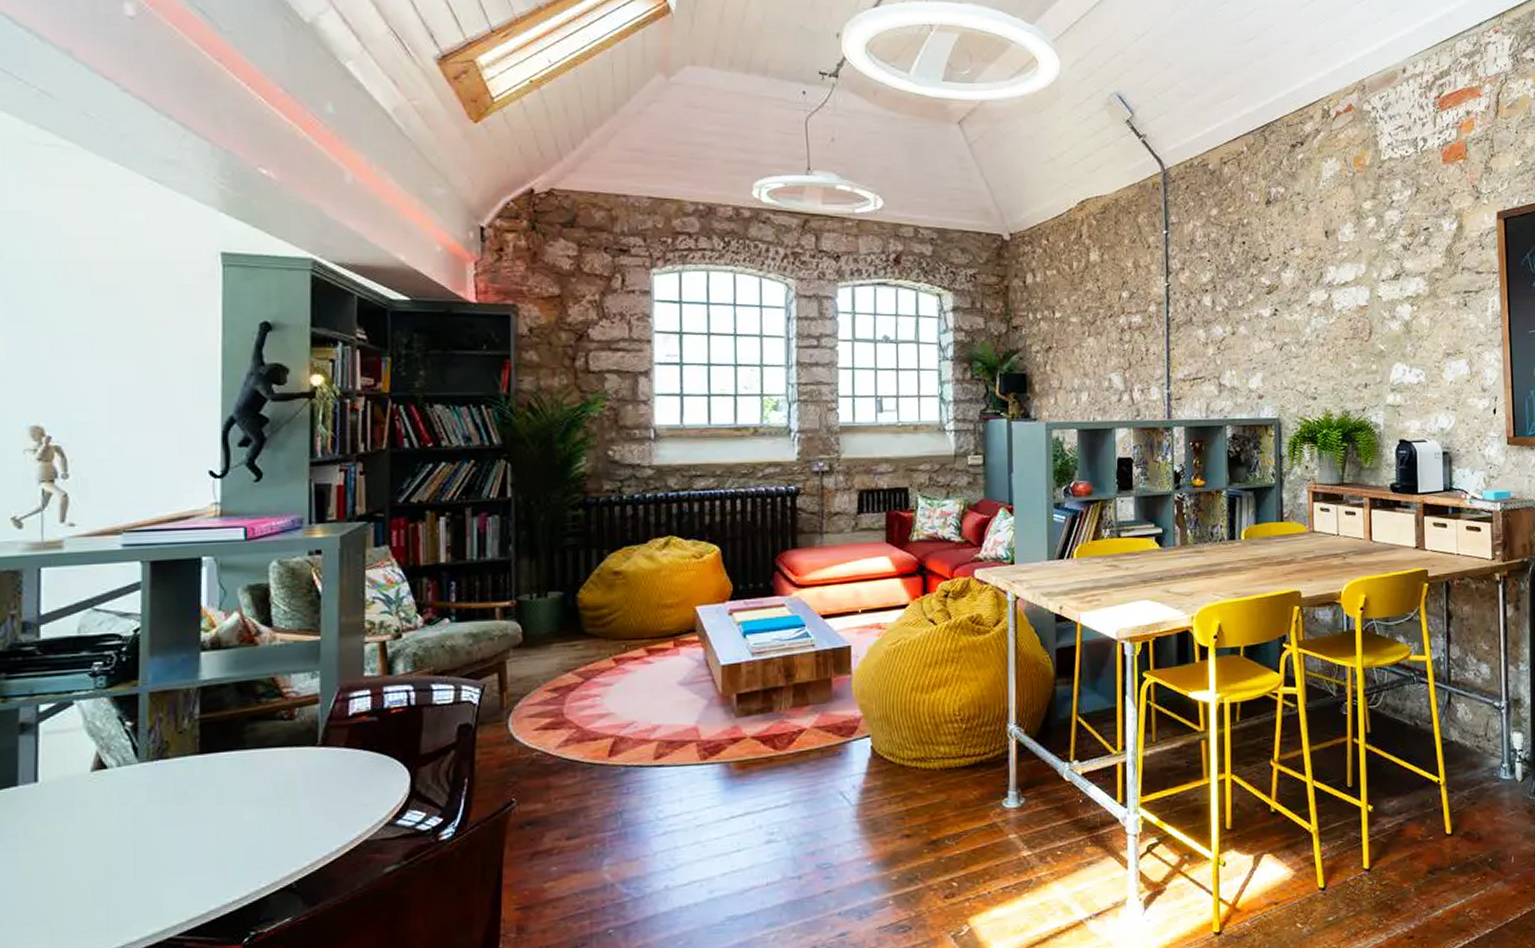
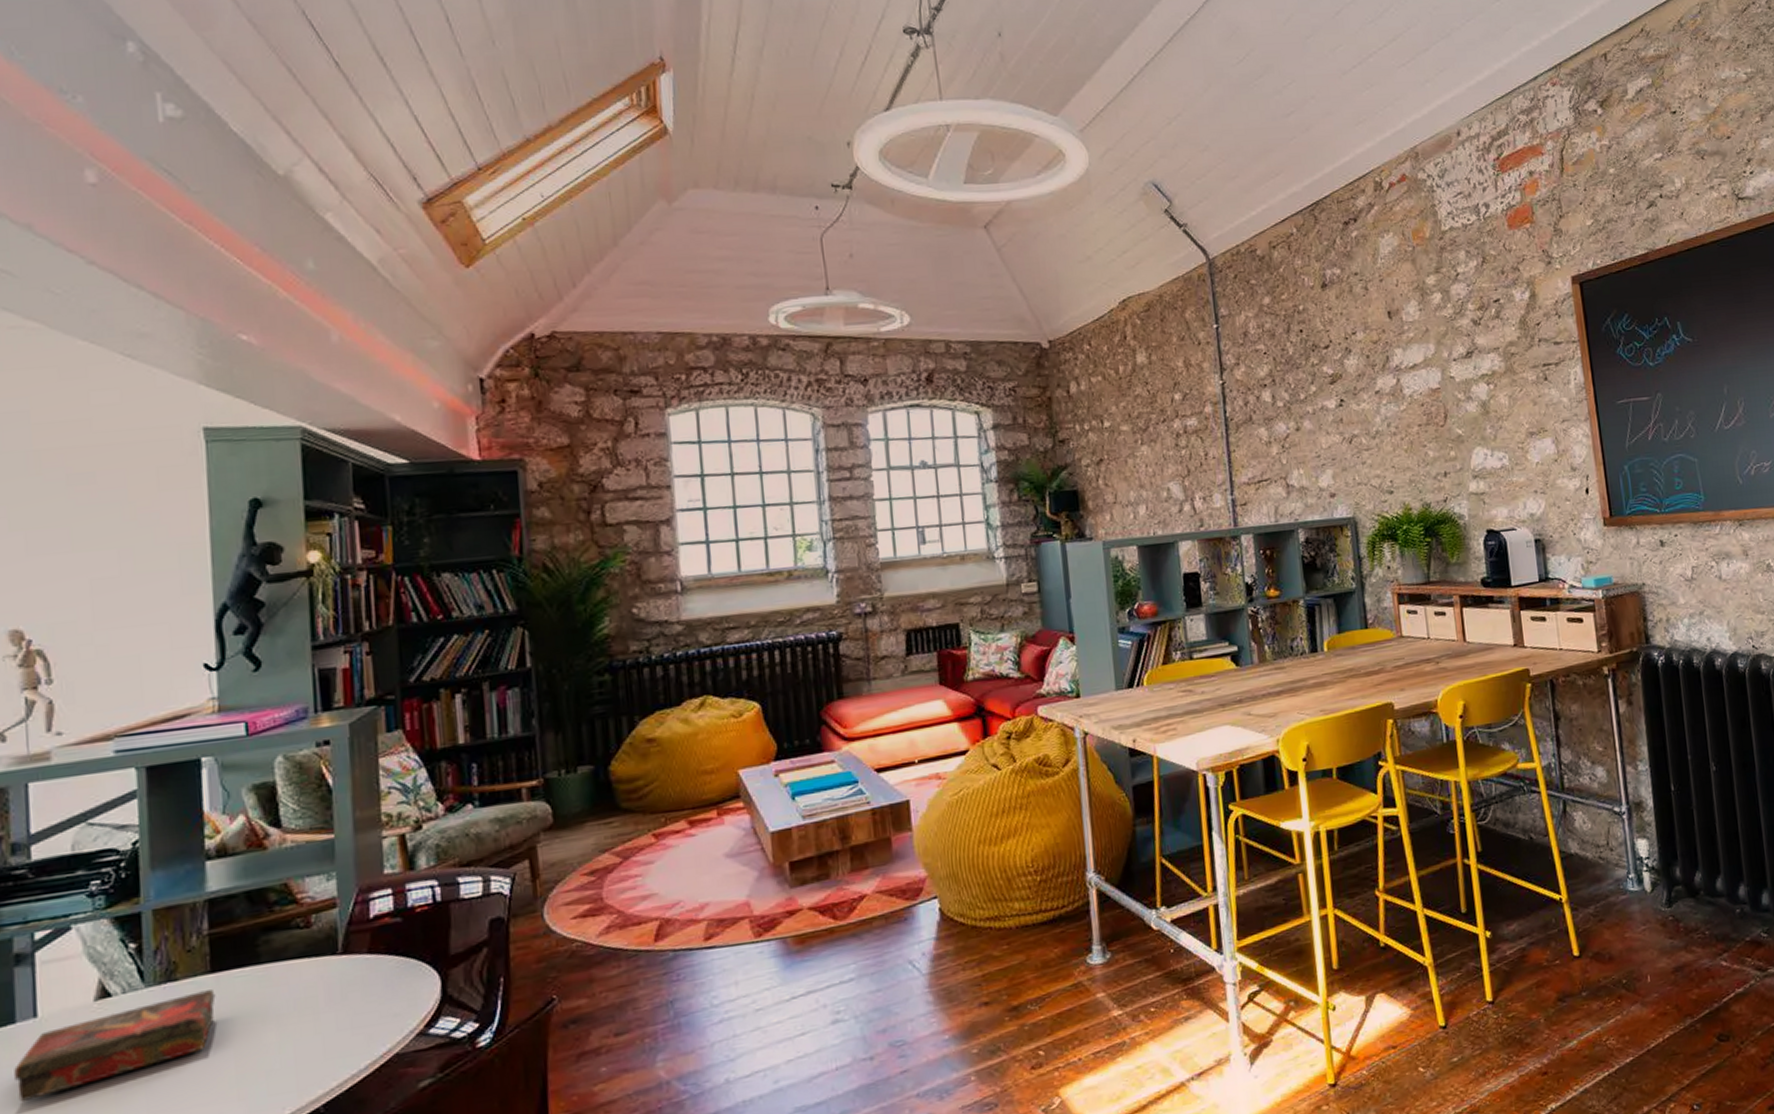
book: none [14,769,203,857] -> present [14,989,216,1102]

